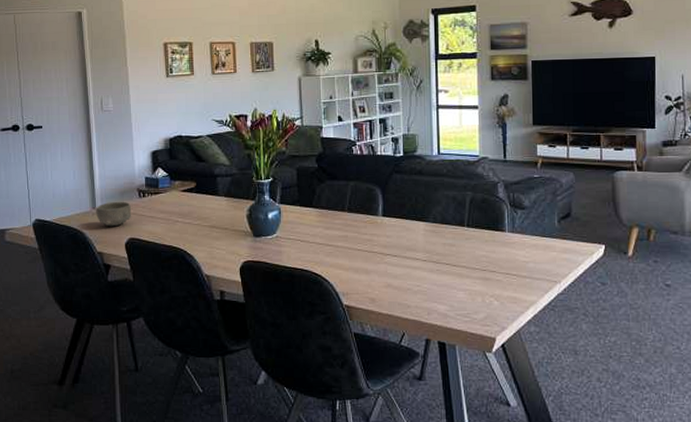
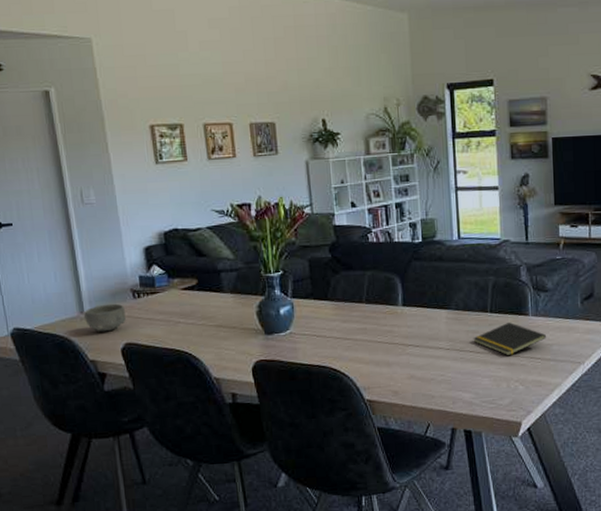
notepad: none [449,238,523,271] -> present [473,322,547,356]

